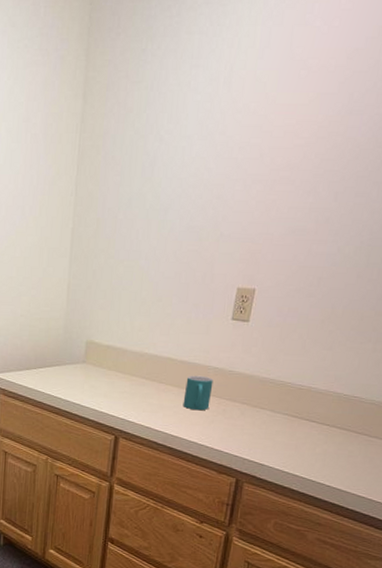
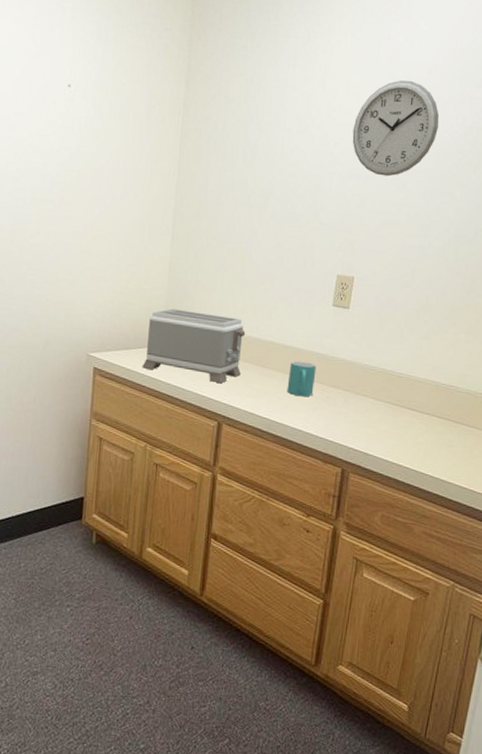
toaster: none [42,329,143,400] -> present [142,308,246,384]
wall clock: none [258,69,358,180] -> present [352,80,439,177]

